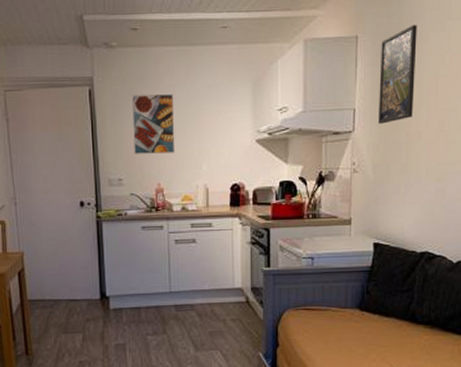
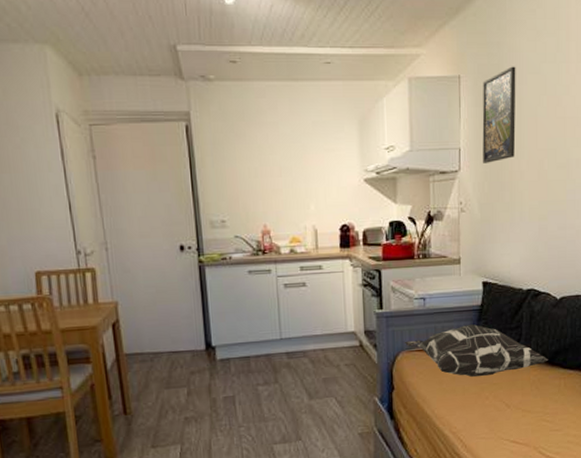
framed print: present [132,94,174,154] -> none [233,130,280,194]
decorative pillow: none [290,286,442,338] -> present [404,324,549,377]

